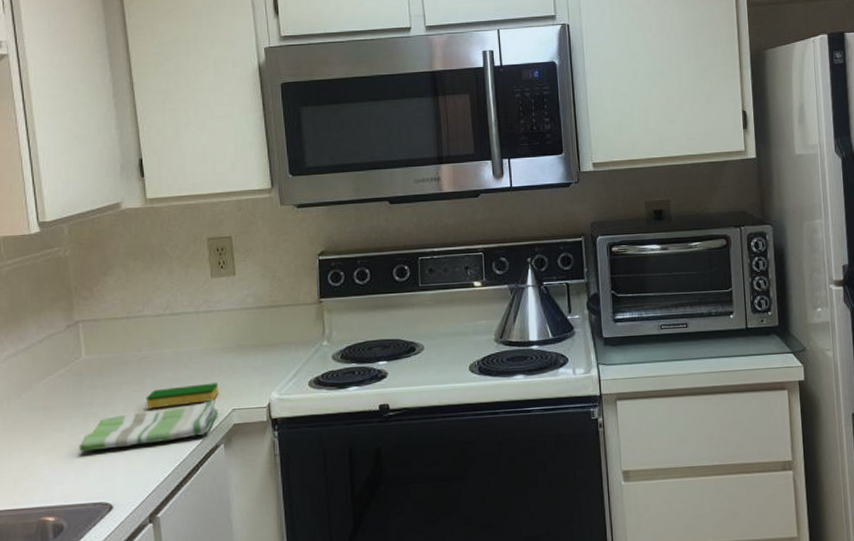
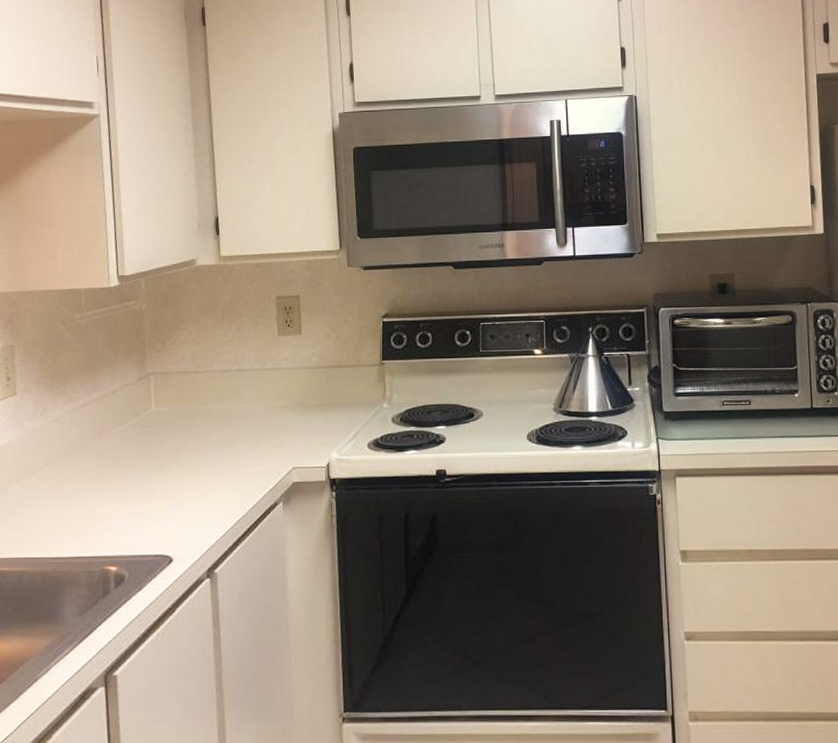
dish towel: present [79,400,218,452] -> none [143,457,279,503]
dish sponge: present [146,383,219,409] -> none [209,440,280,463]

